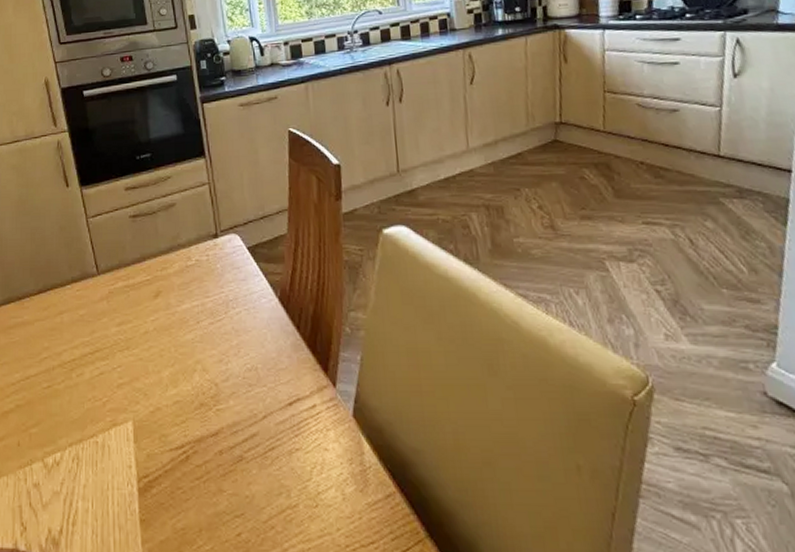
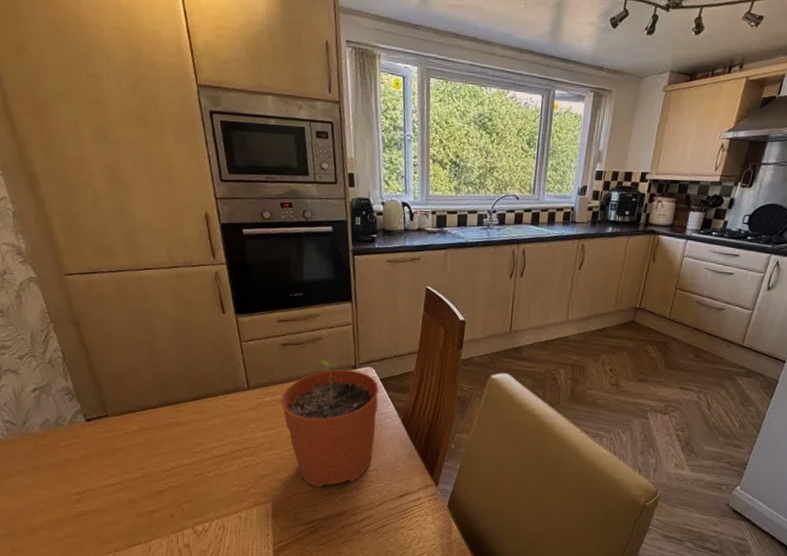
plant pot: none [134,230,249,398] -> present [280,359,379,489]

